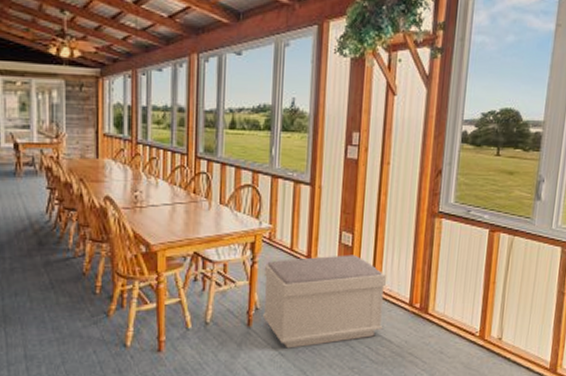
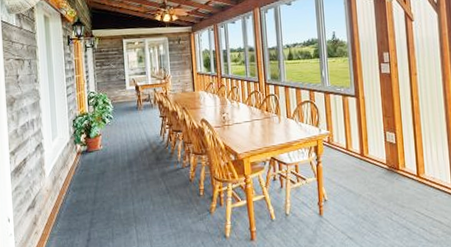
bench: present [263,255,386,349] -> none [327,150,433,233]

